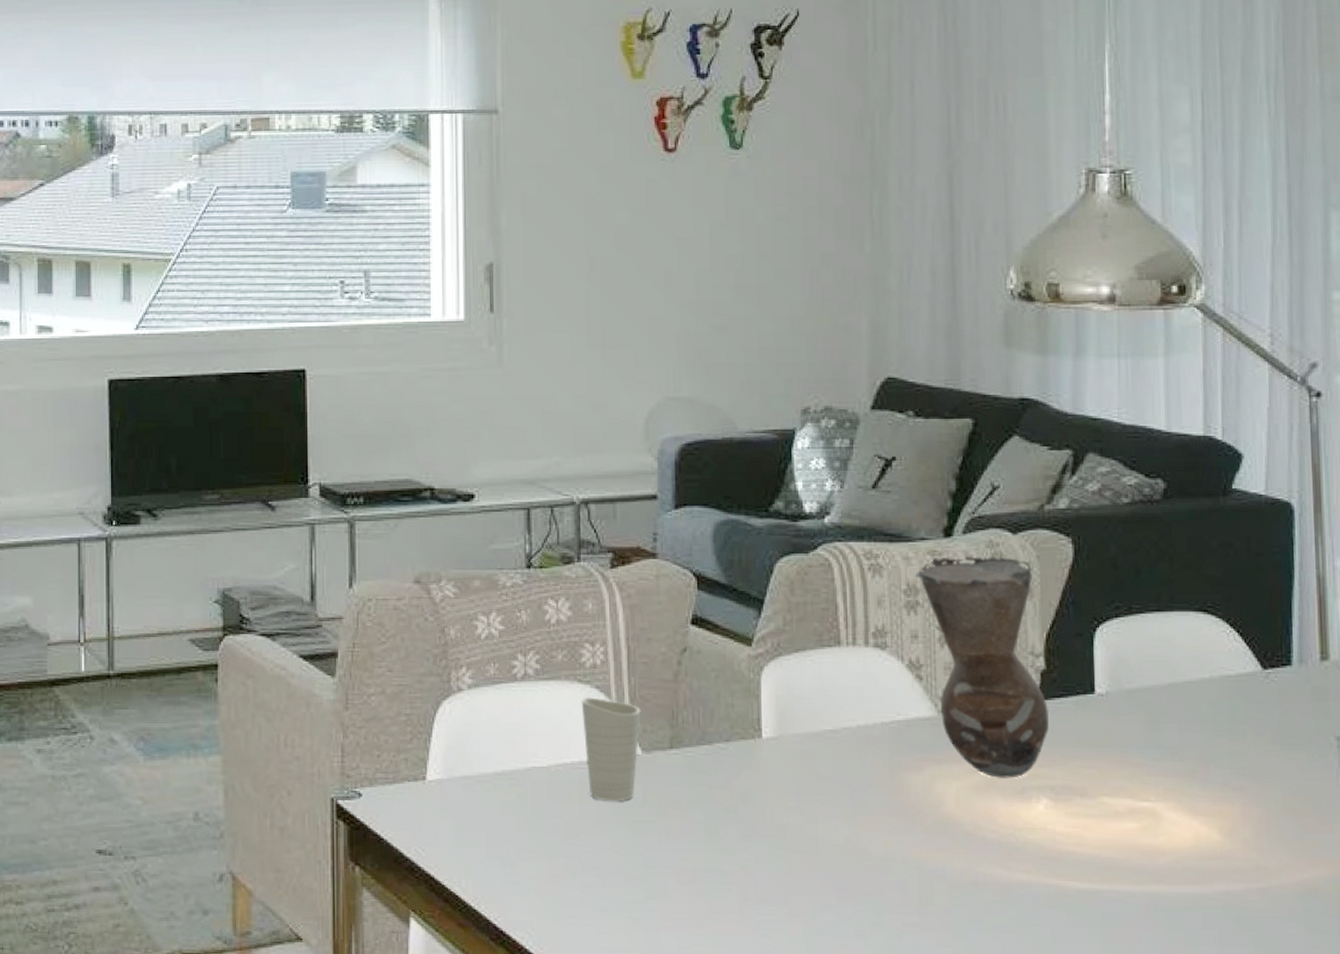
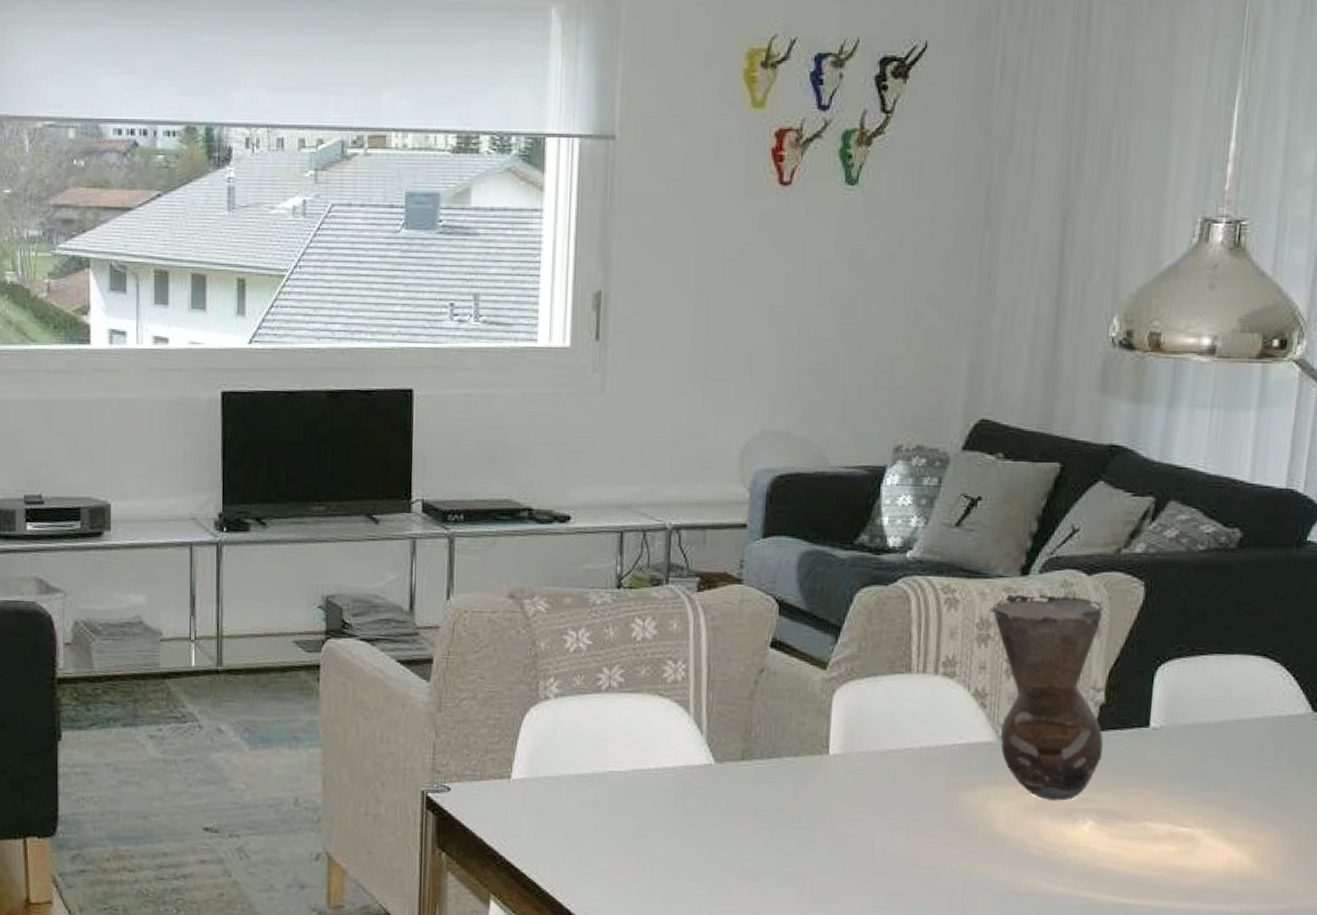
cup: present [581,696,641,802] -> none [660,709,717,806]

